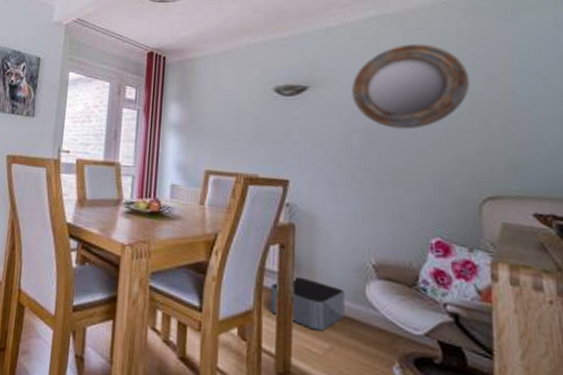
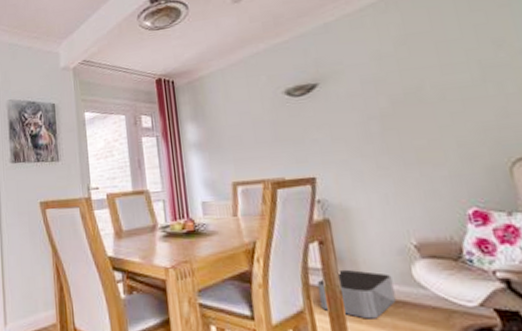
home mirror: present [352,43,470,130] -> none [360,21,478,109]

